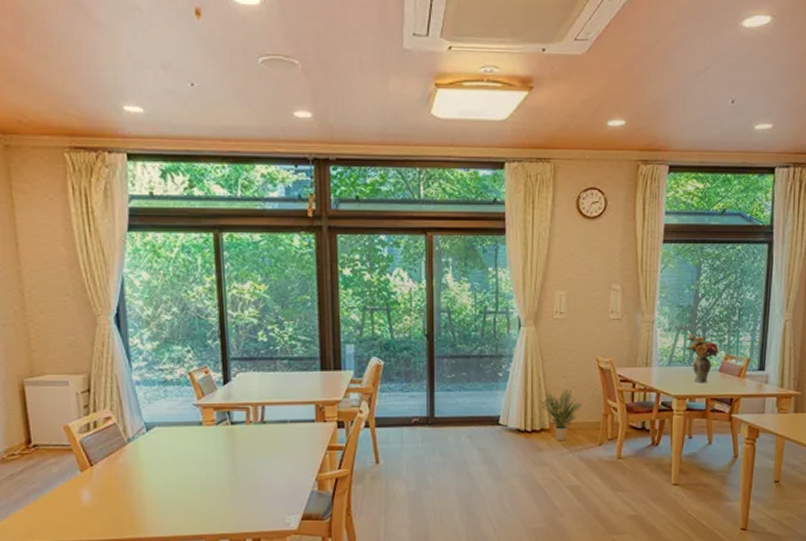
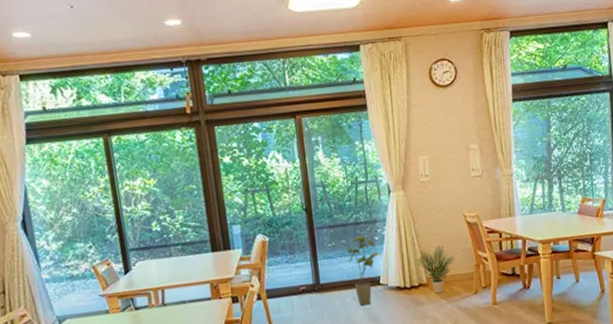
house plant: none [465,369,504,445] -> present [345,234,382,306]
flower arrangement: present [686,334,719,384] -> none [544,182,576,227]

